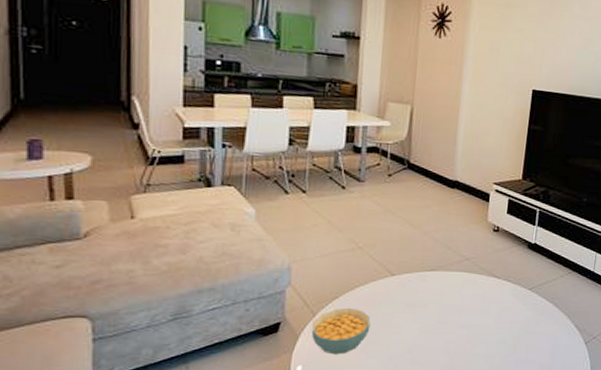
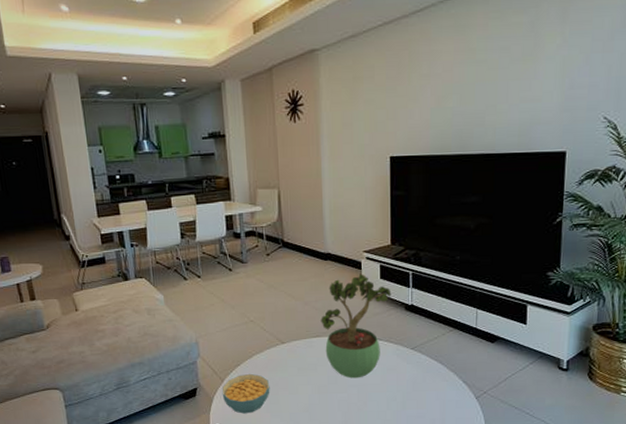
potted plant: none [438,206,516,318] -> present [321,273,392,379]

